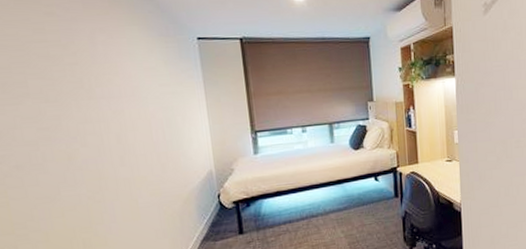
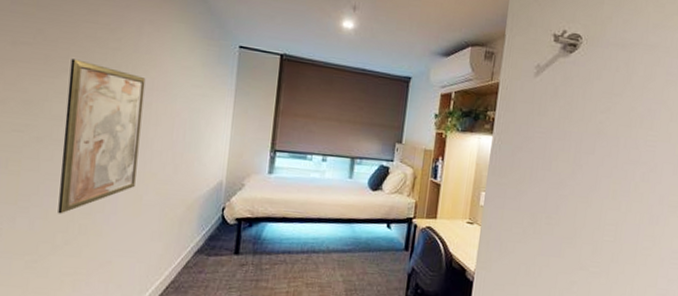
wall art: none [29,81,128,234] -> present [58,58,146,214]

